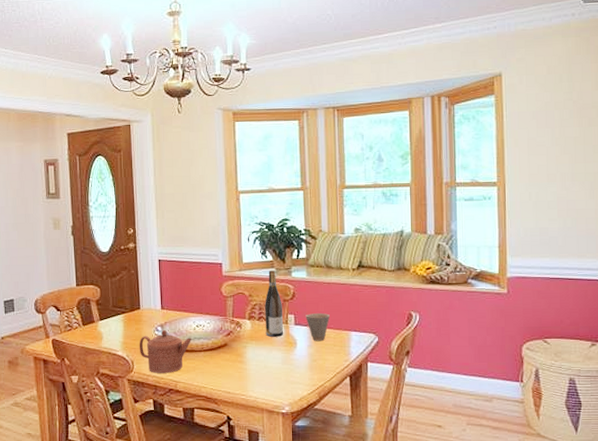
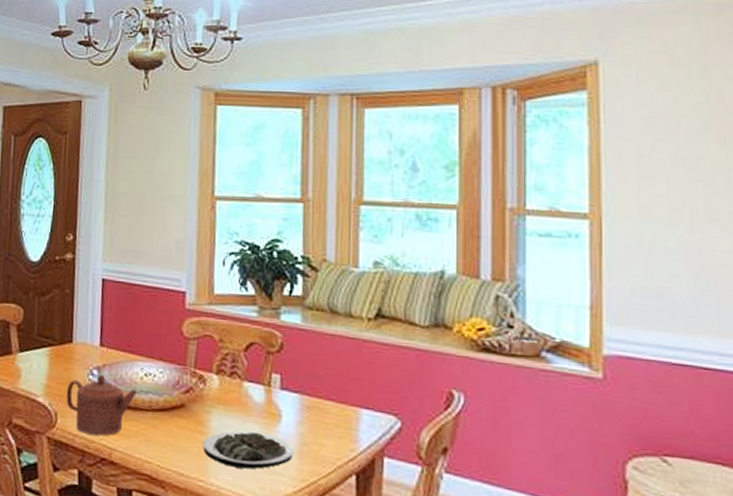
plate: none [243,356,307,383] -> present [203,430,294,469]
wine bottle: present [265,270,284,337] -> none [238,308,265,404]
cup: present [305,312,330,341] -> none [296,375,331,417]

